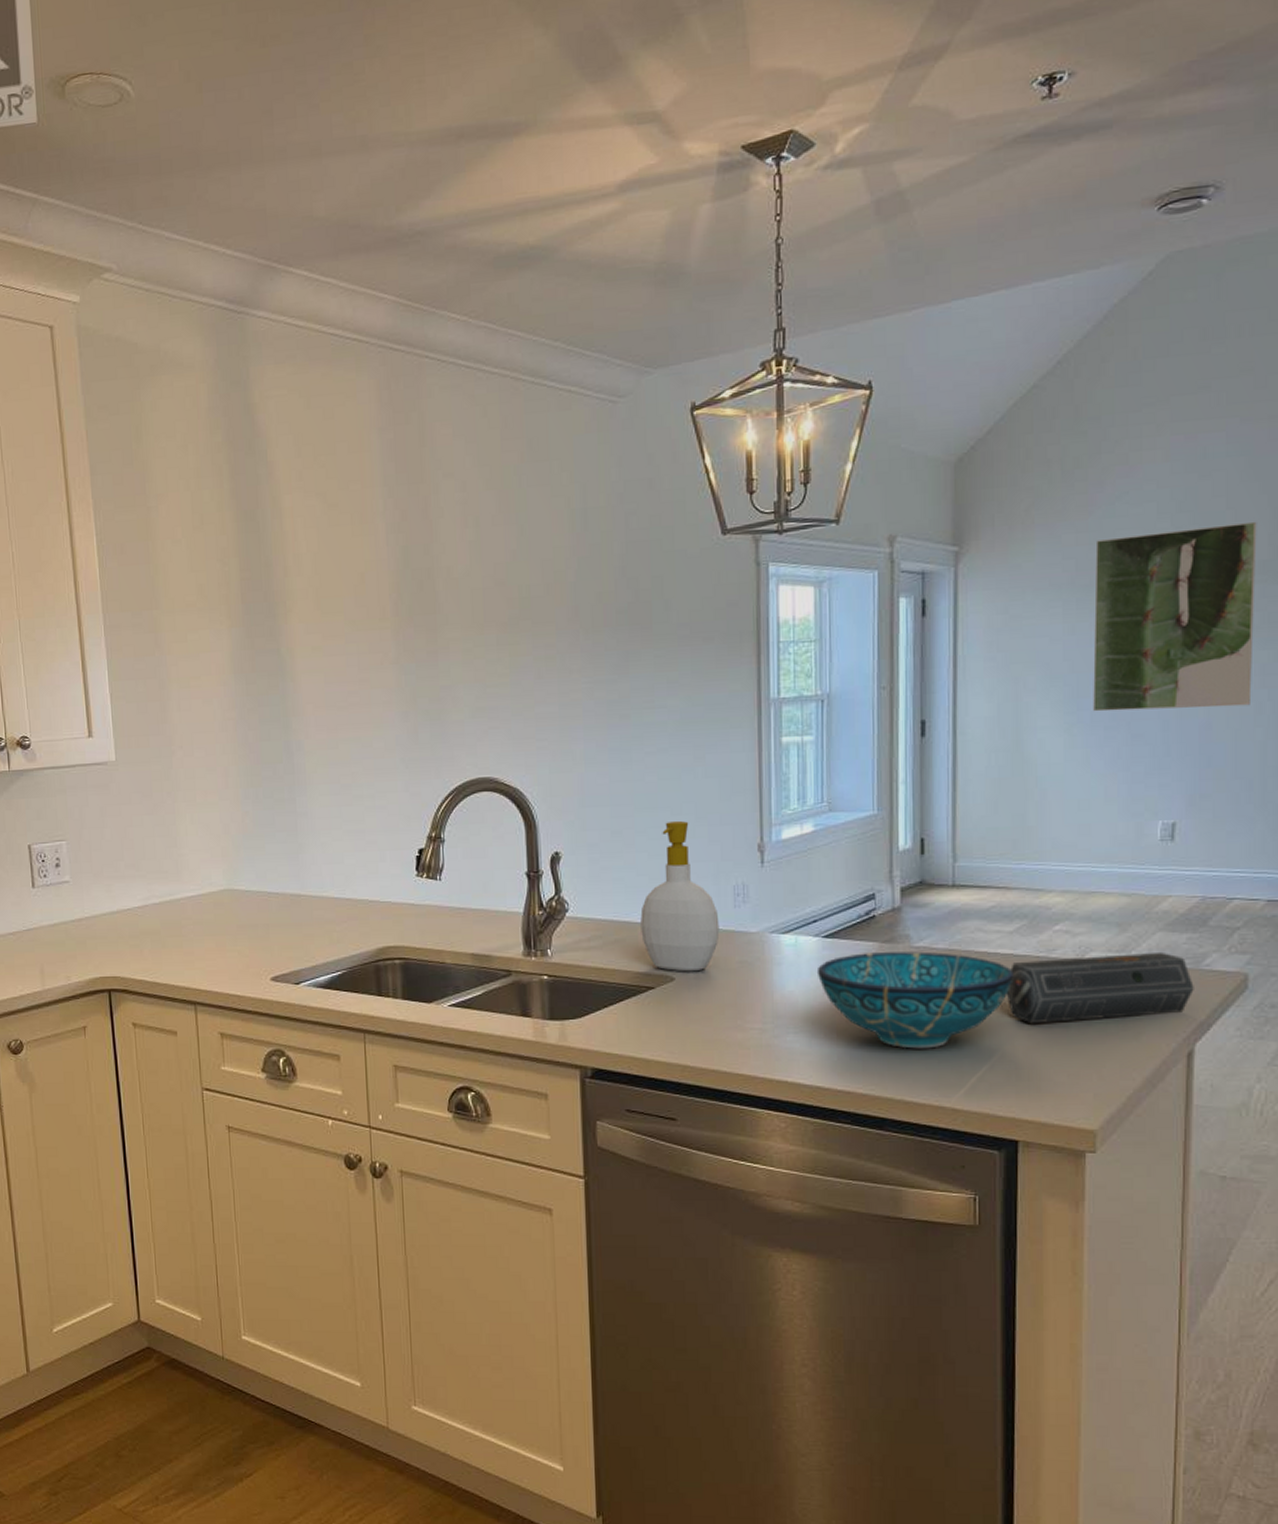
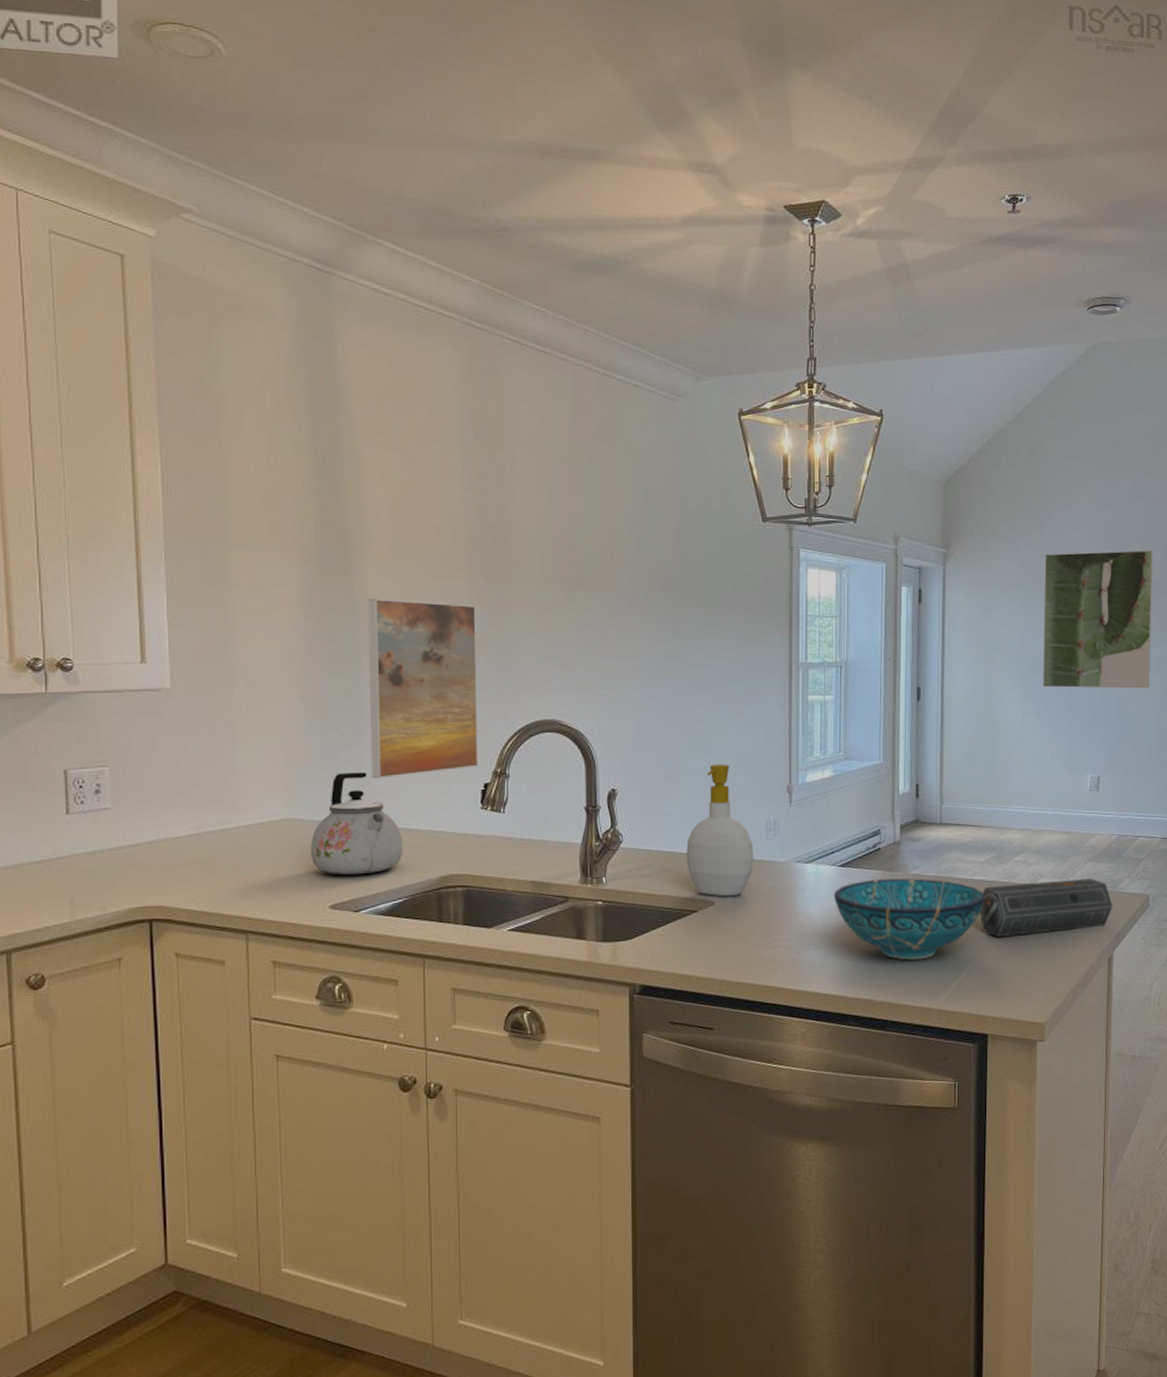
kettle: none [250,840,340,947] -> present [310,772,404,875]
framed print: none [295,656,412,847] -> present [368,598,479,779]

